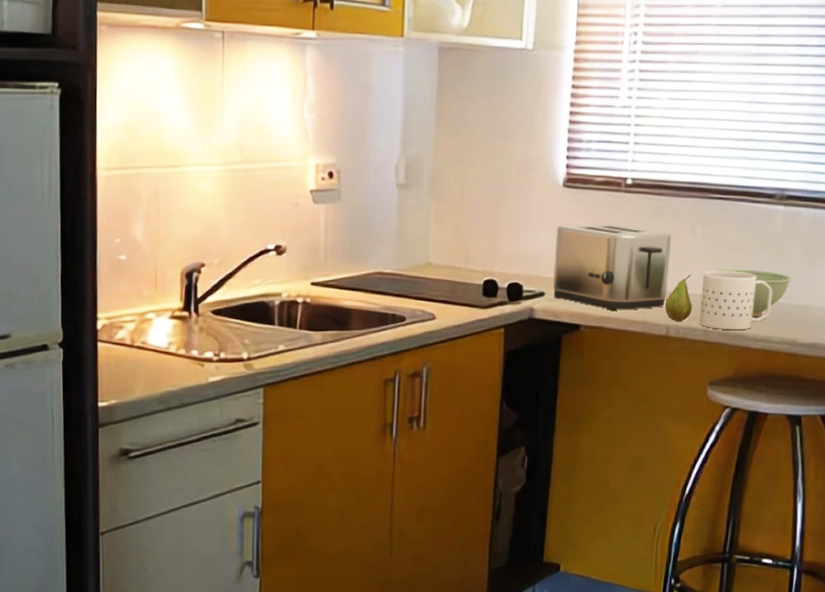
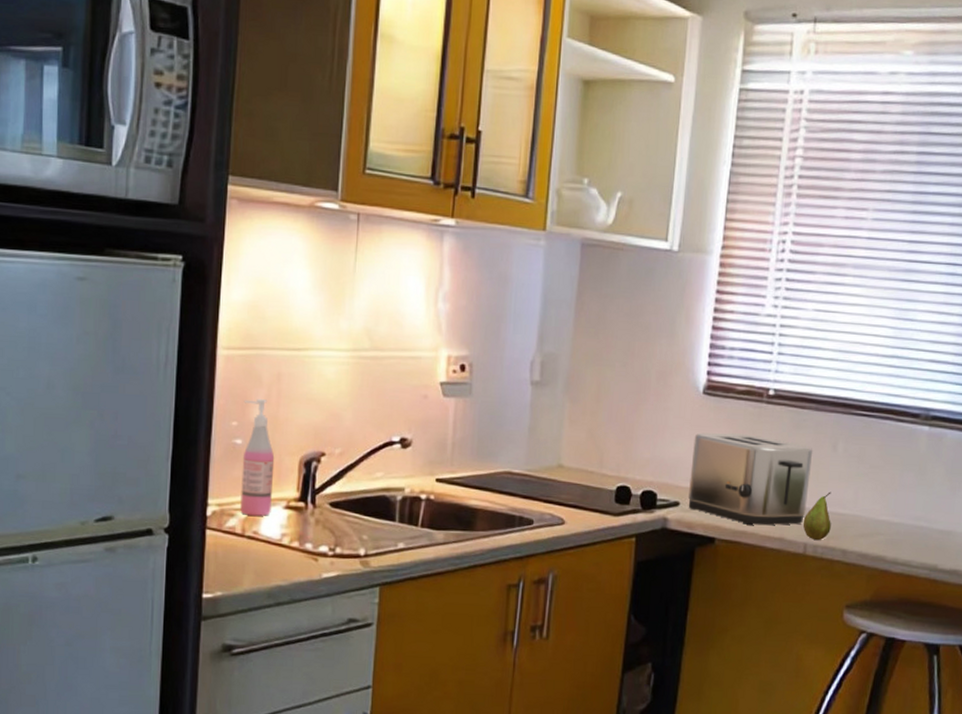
soap dispenser: none [125,216,158,327] -> present [240,399,275,516]
mug: present [700,271,773,331] -> none [838,489,915,553]
bowl: present [712,269,792,318] -> none [853,488,935,540]

